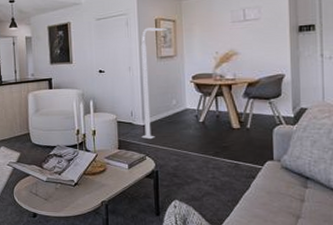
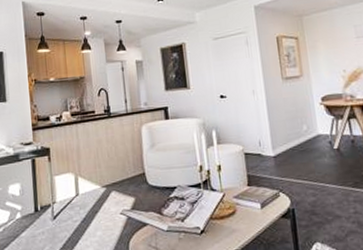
street lamp: present [141,27,167,139] -> none [263,45,290,172]

